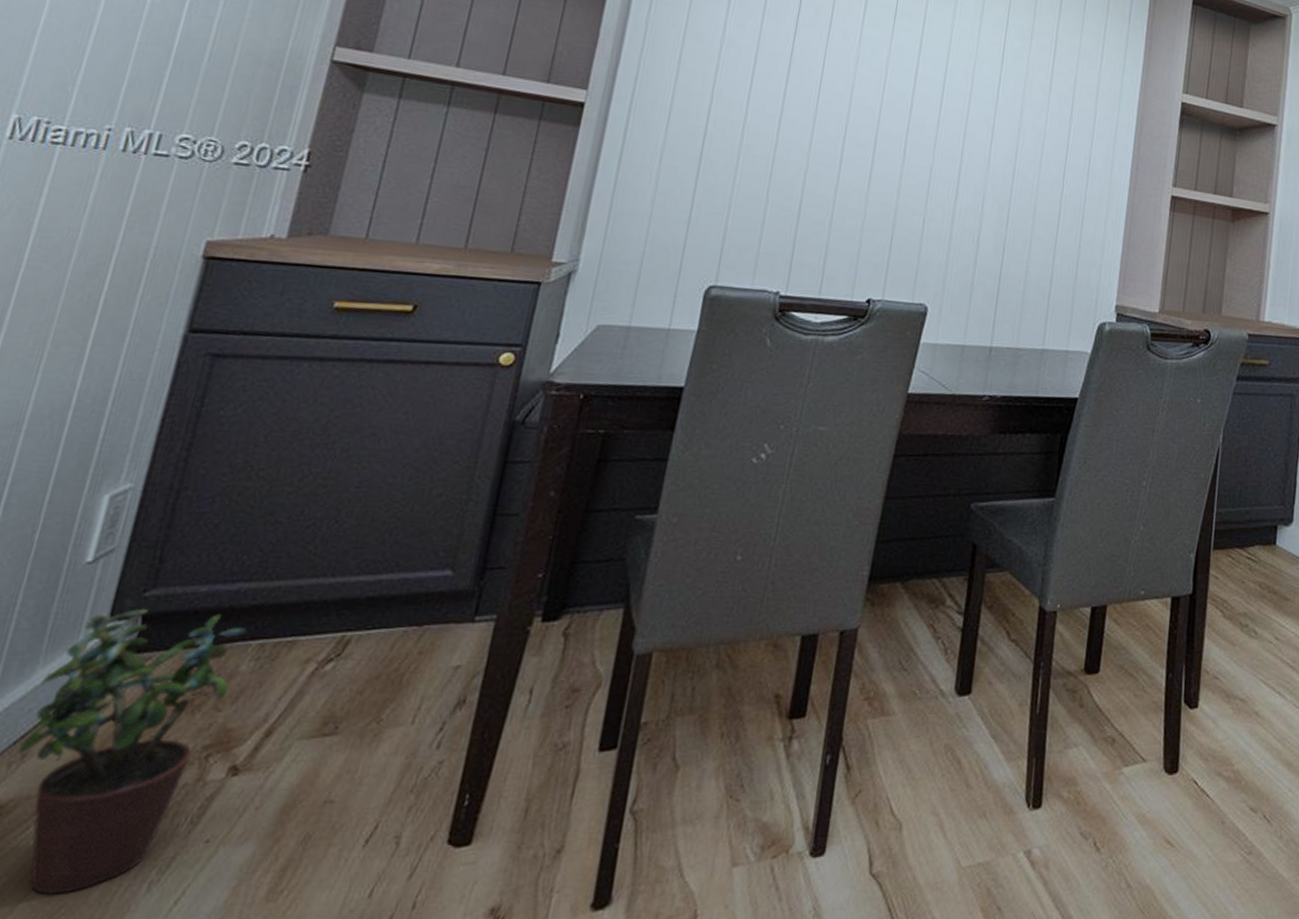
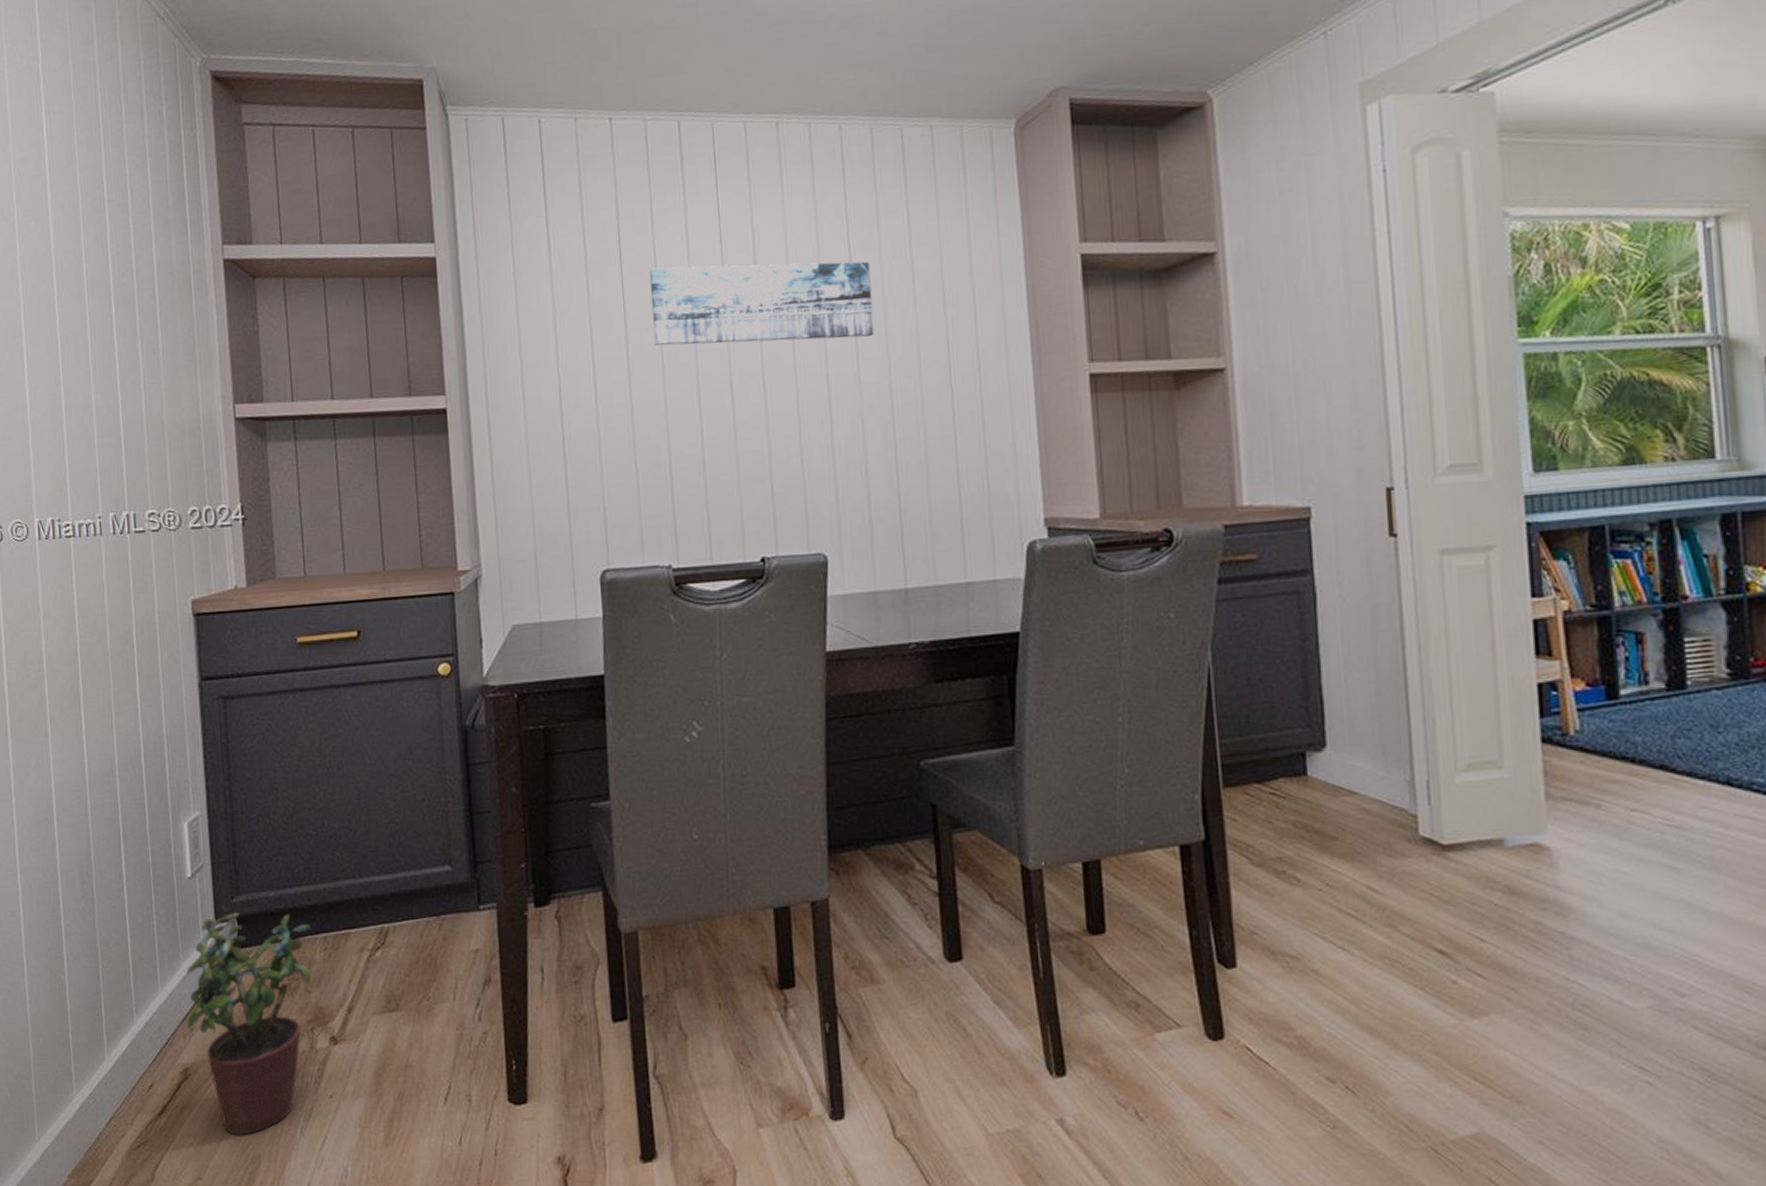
wall art: none [812,25,1018,127] -> present [649,261,874,346]

